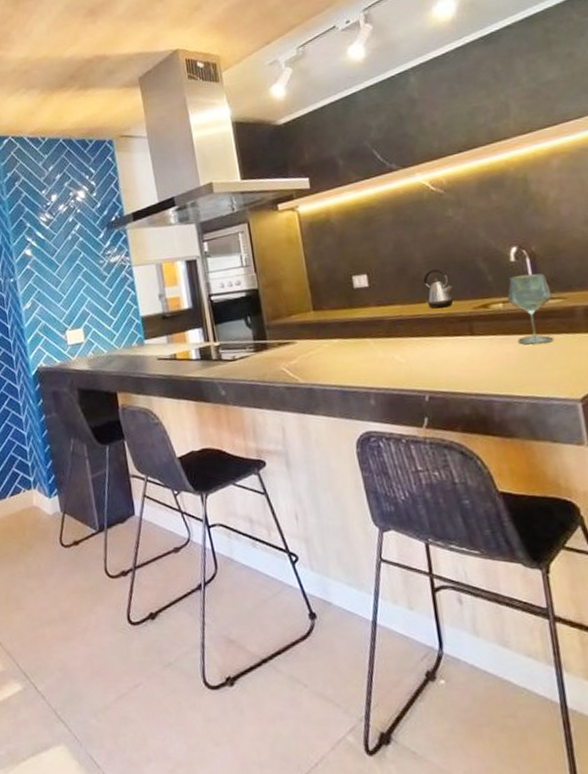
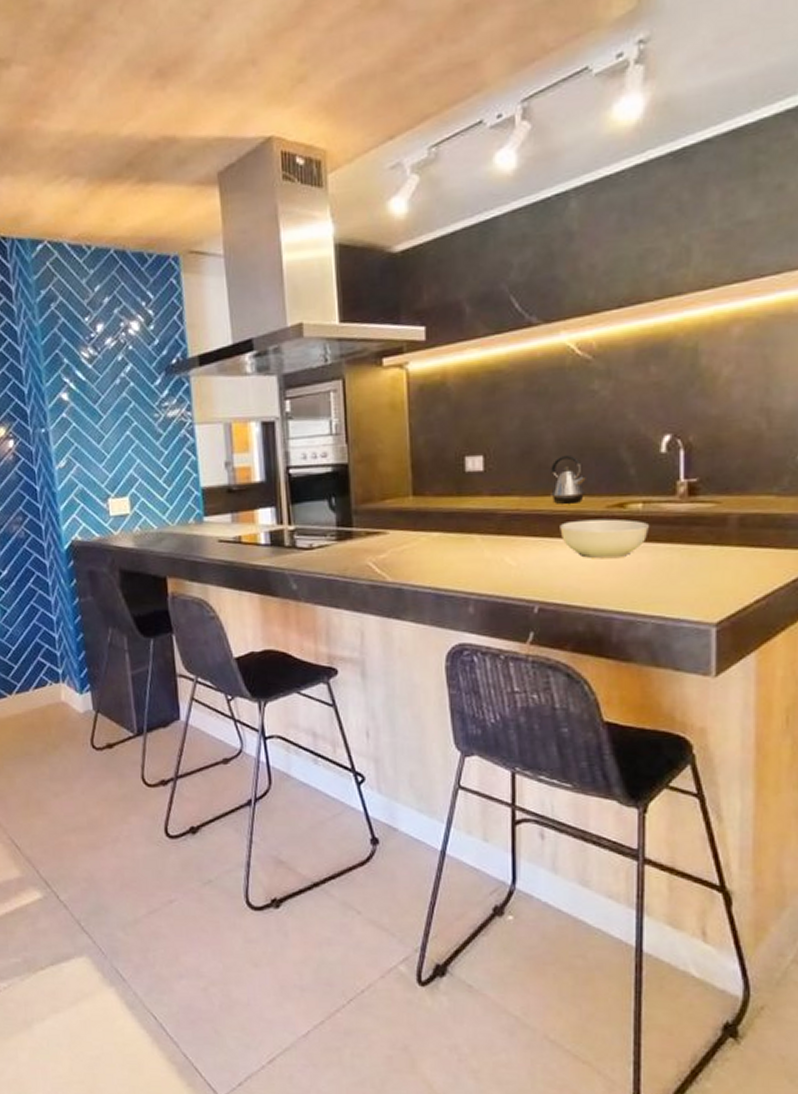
bowl: none [437,317,512,352] -> present [560,519,650,559]
wine glass: present [506,273,553,345] -> none [649,469,704,555]

